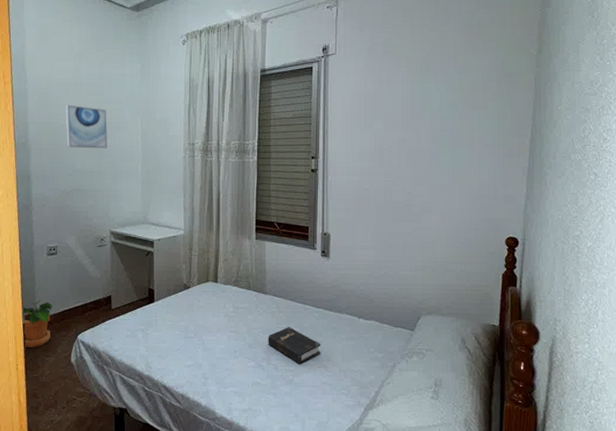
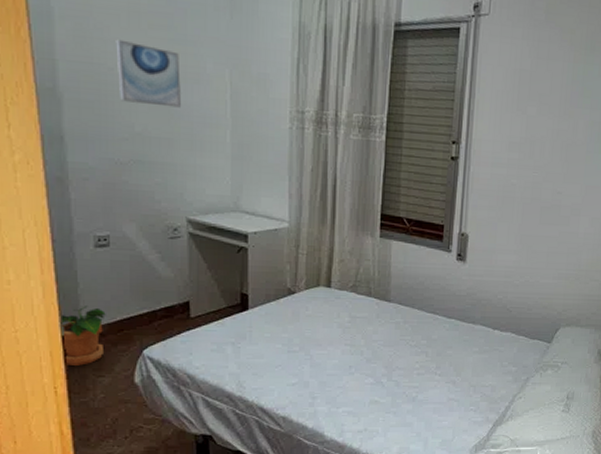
hardback book: present [268,326,321,364] -> none [389,338,451,379]

